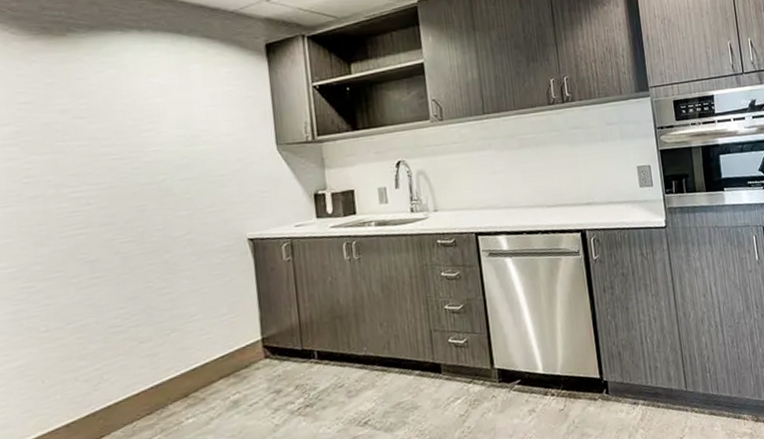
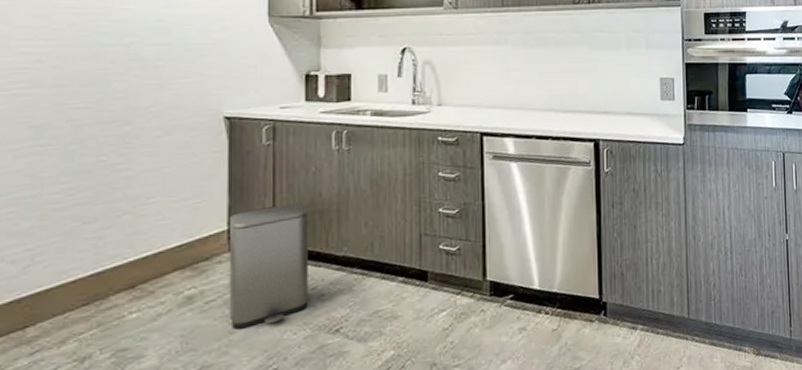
pedal bin: none [262,310,338,428] -> present [229,203,308,329]

